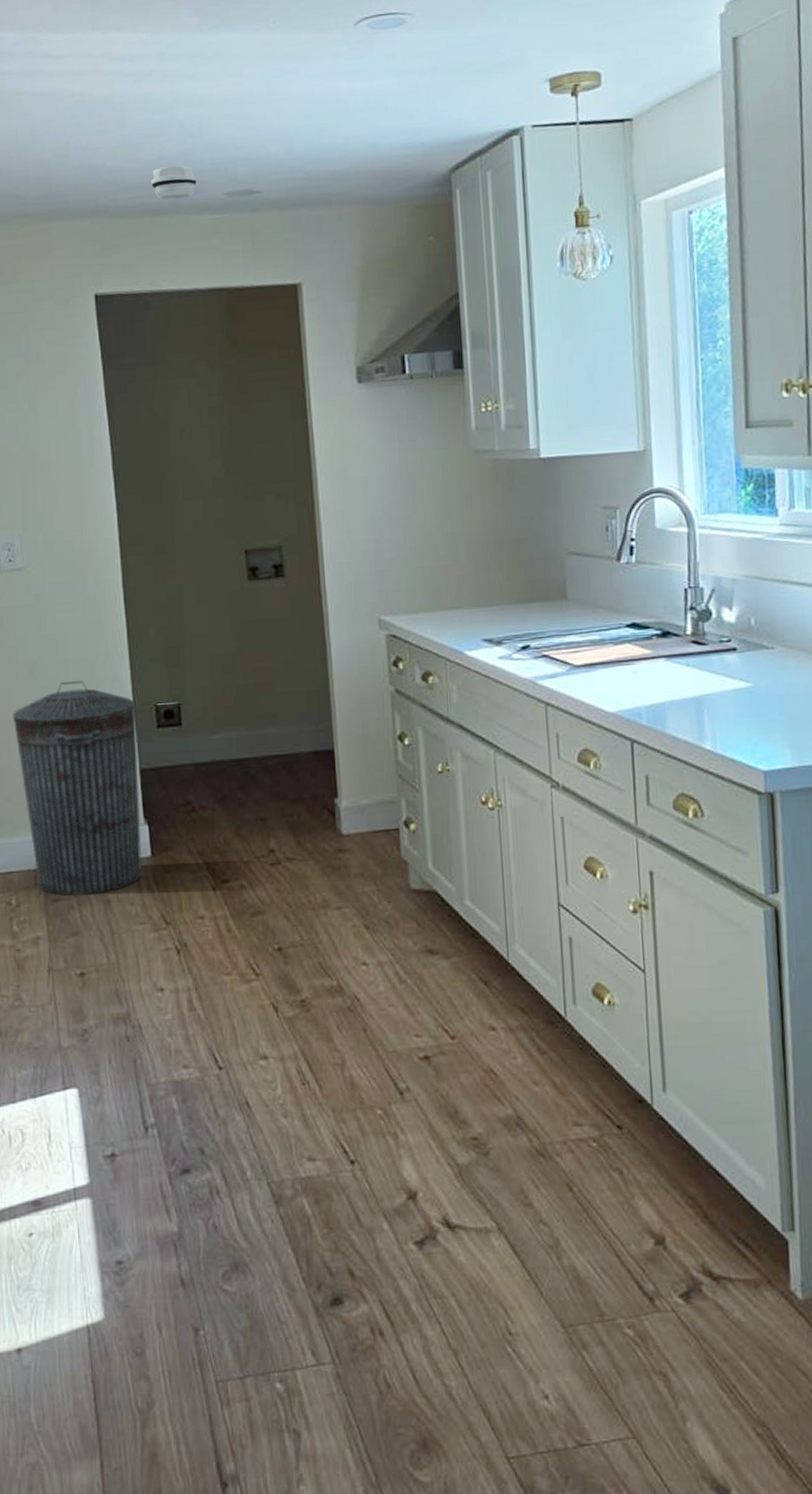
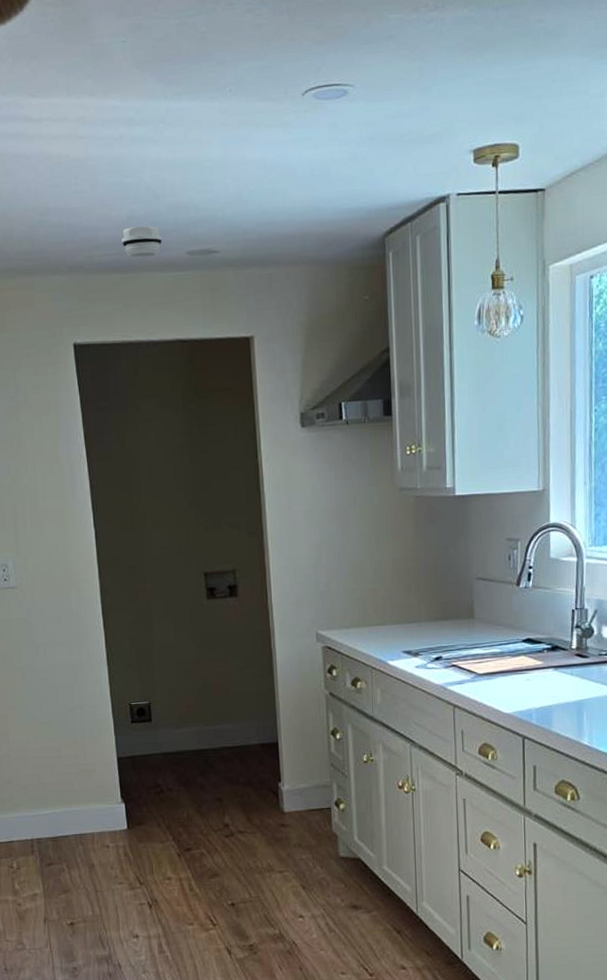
trash can: present [12,680,142,896] -> none [10,682,120,861]

